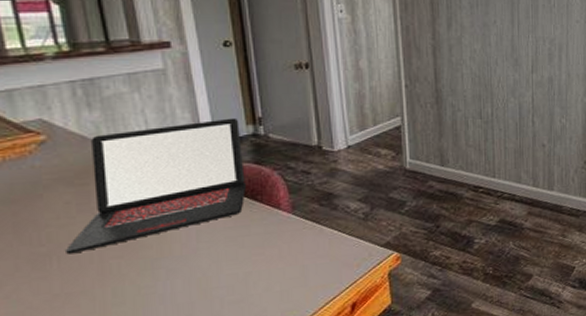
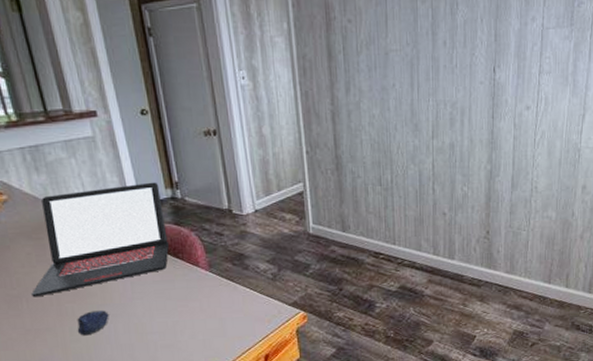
computer mouse: none [122,265,166,297] -> present [77,310,109,336]

